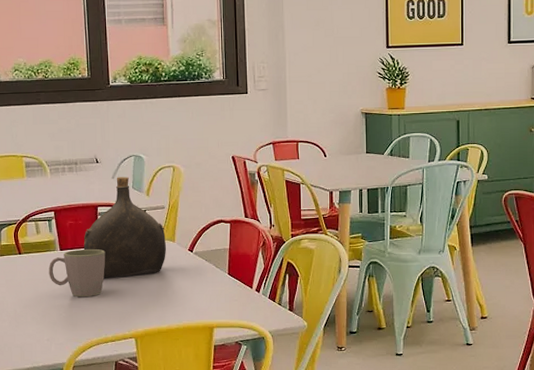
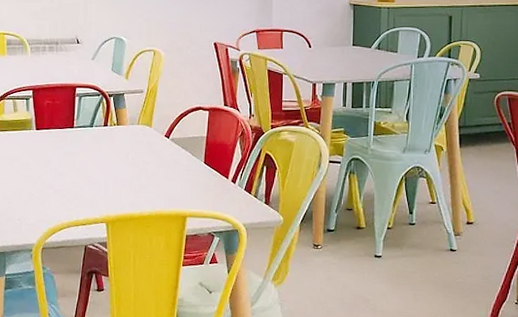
mug: present [48,248,106,297] -> none [23,129,81,178]
water jug: present [83,177,166,278] -> none [59,58,143,160]

